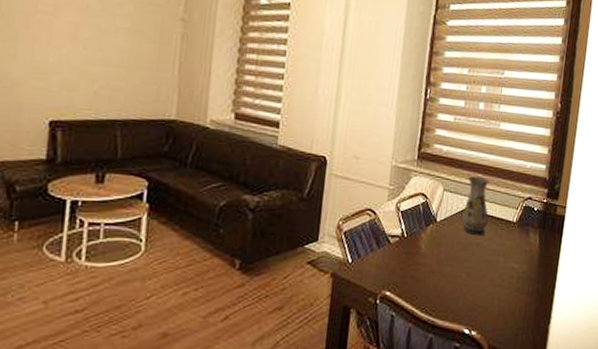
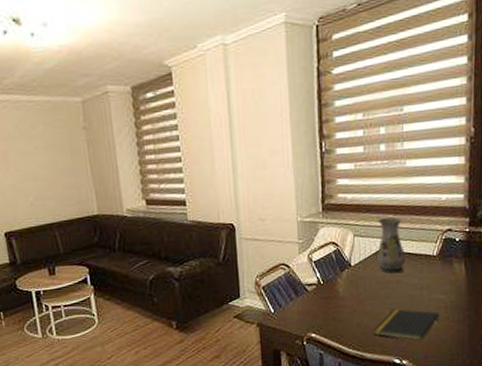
notepad: none [447,273,511,310] -> present [372,309,439,340]

